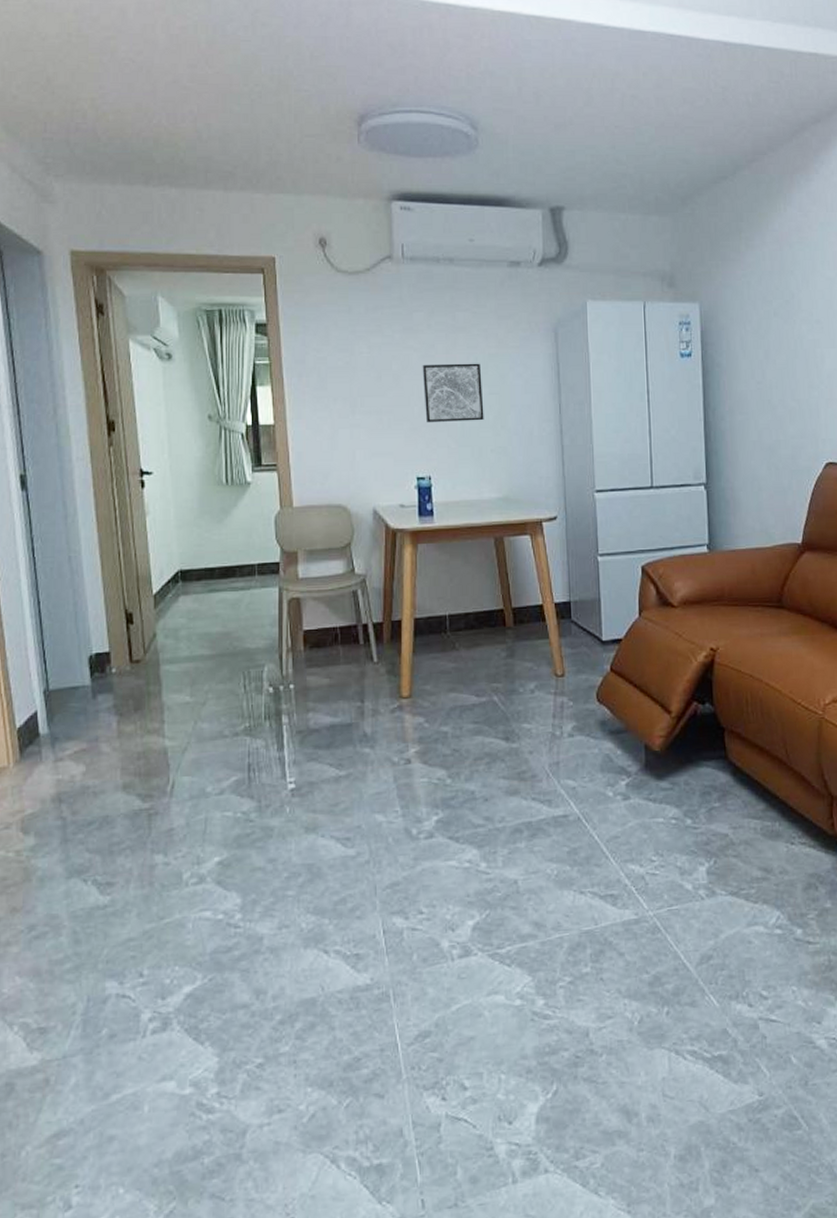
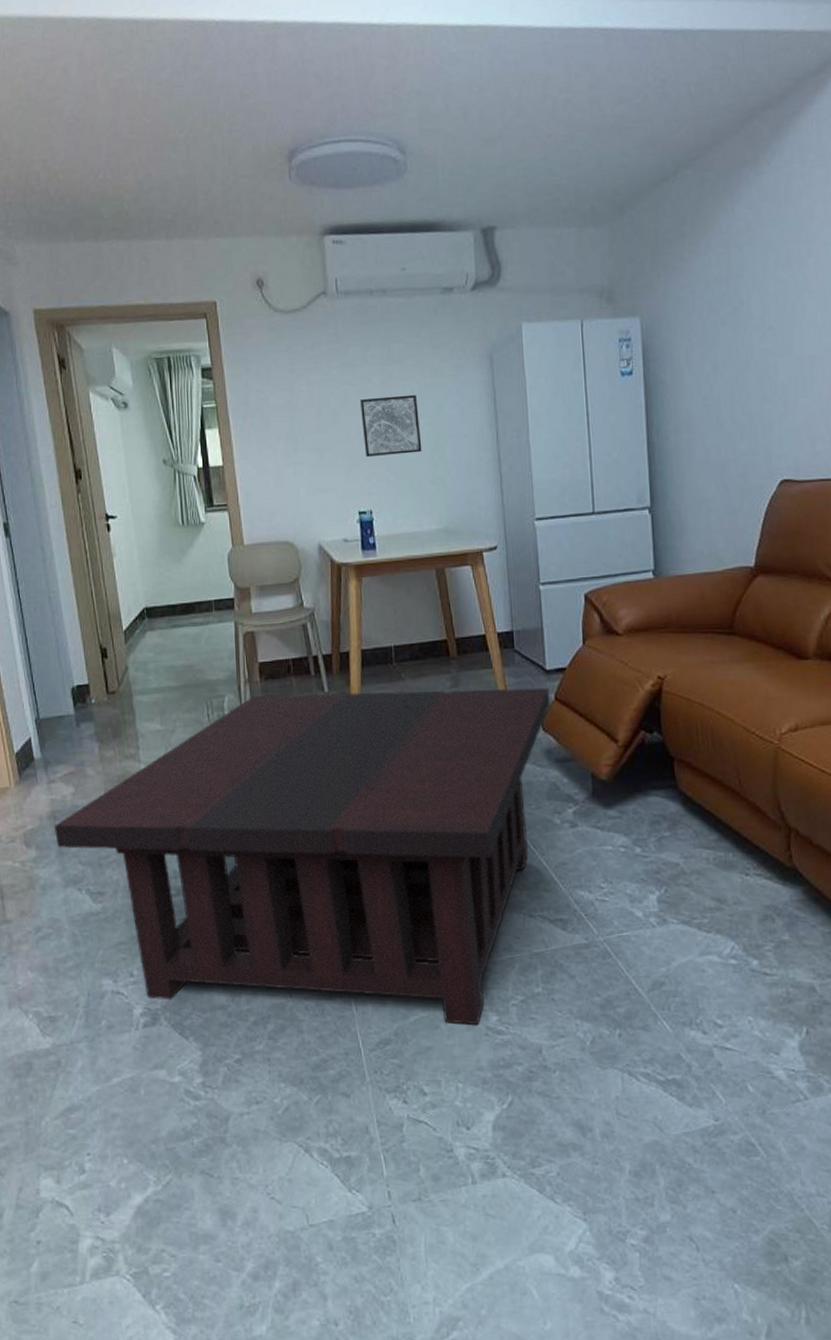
coffee table: none [58,658,607,1011] -> present [53,688,551,1026]

